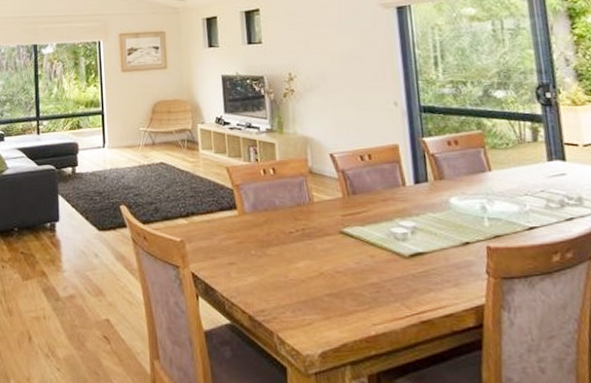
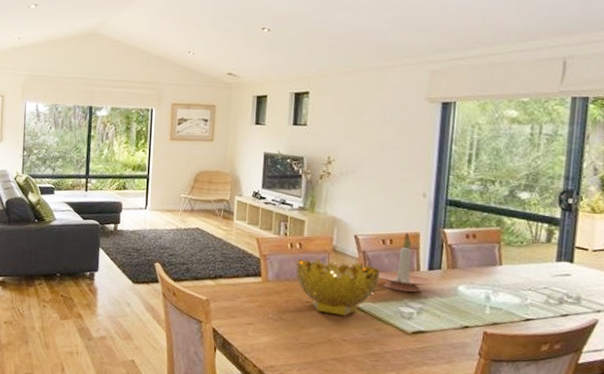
decorative bowl: none [271,182,365,244] -> present [295,258,380,316]
candle holder: none [362,145,423,210] -> present [378,232,434,292]

